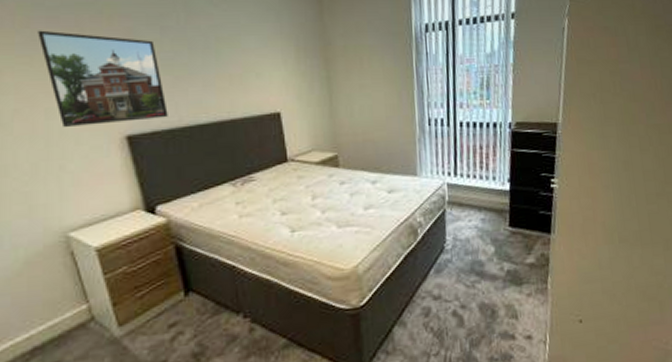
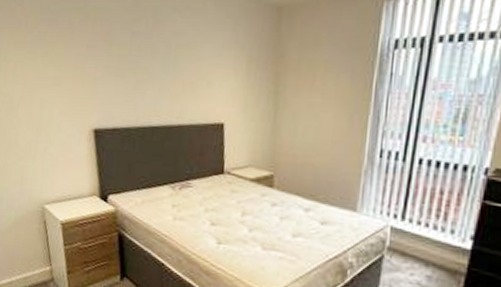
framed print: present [38,30,168,128] -> none [42,31,128,117]

